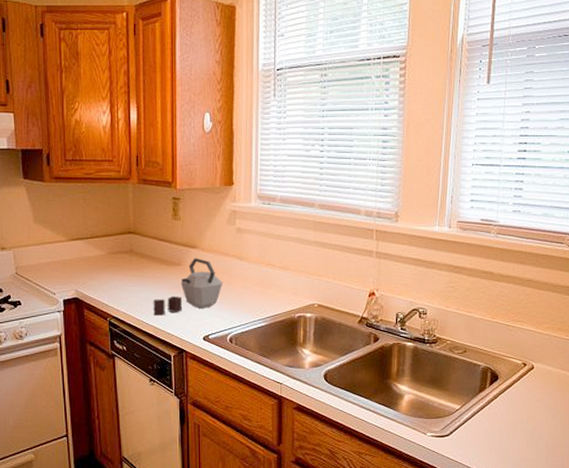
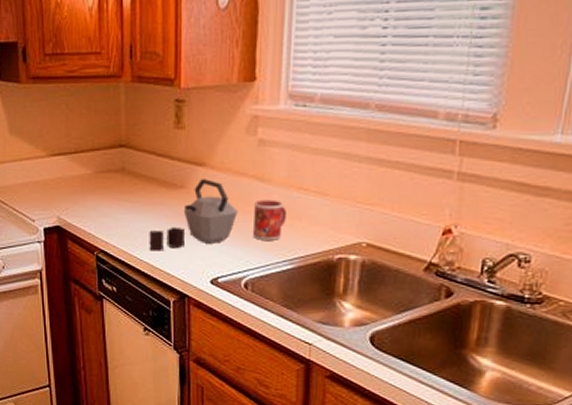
mug: none [234,273,259,304] -> present [252,199,286,240]

